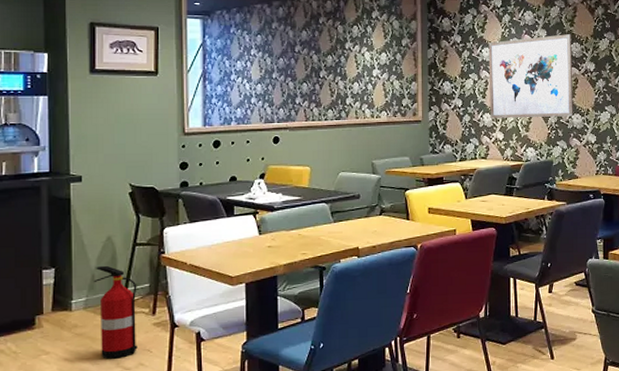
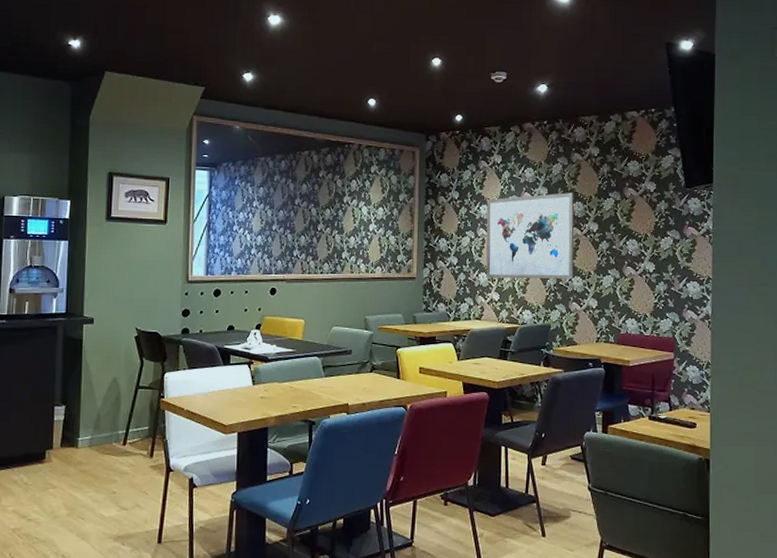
fire extinguisher: present [93,265,138,359] -> none [99,406,138,498]

